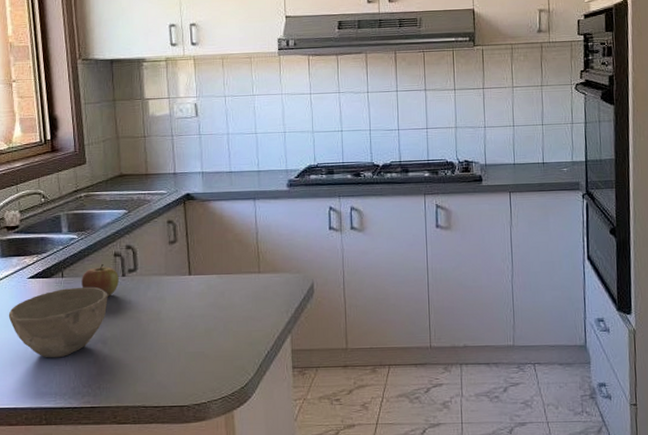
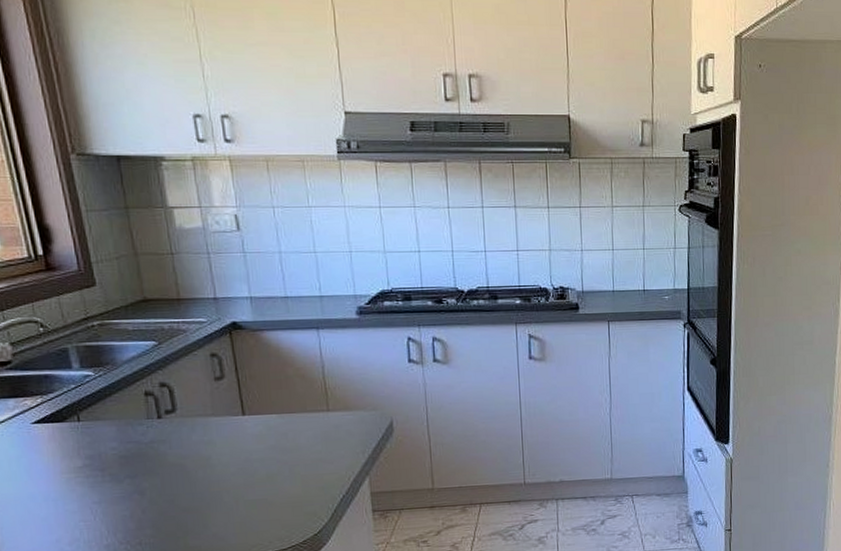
bowl: present [8,287,108,358] -> none [10,432,142,514]
apple: present [81,263,119,297] -> none [104,404,154,442]

